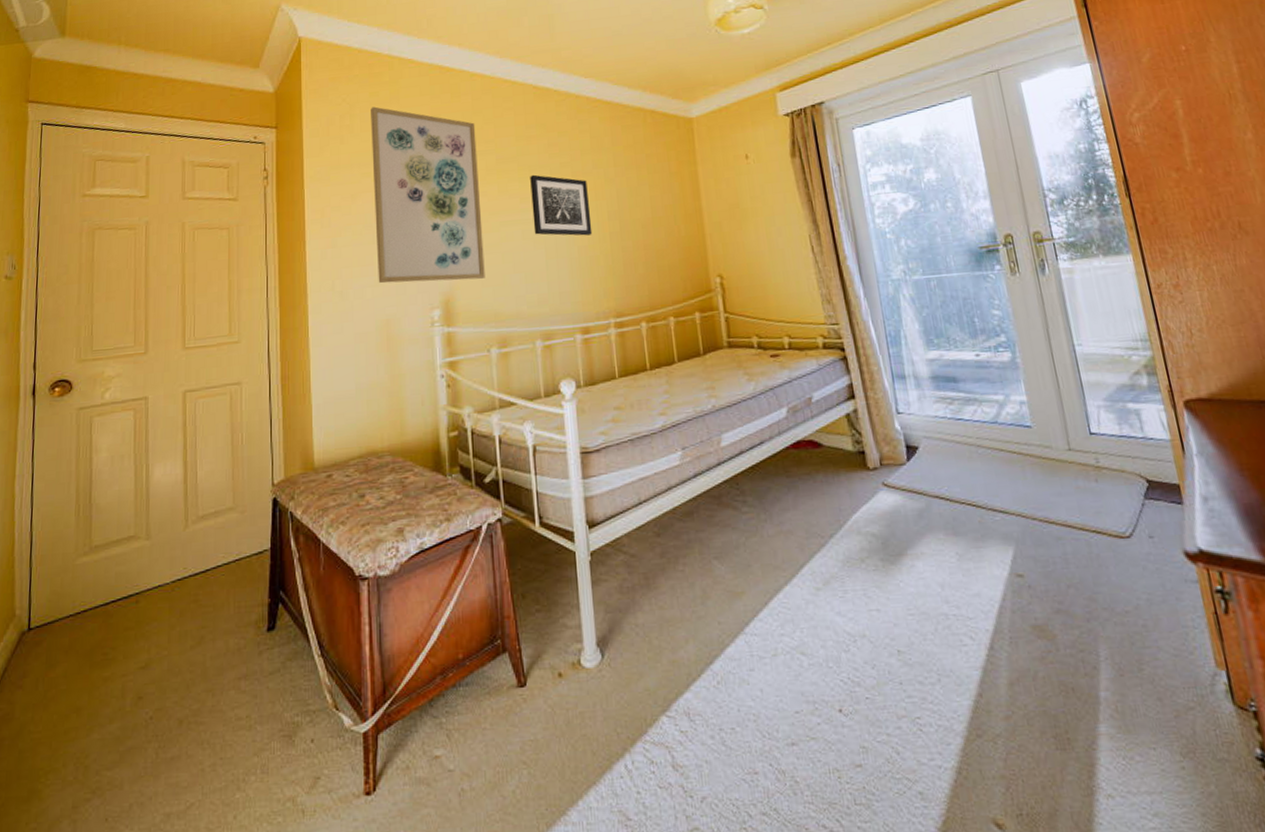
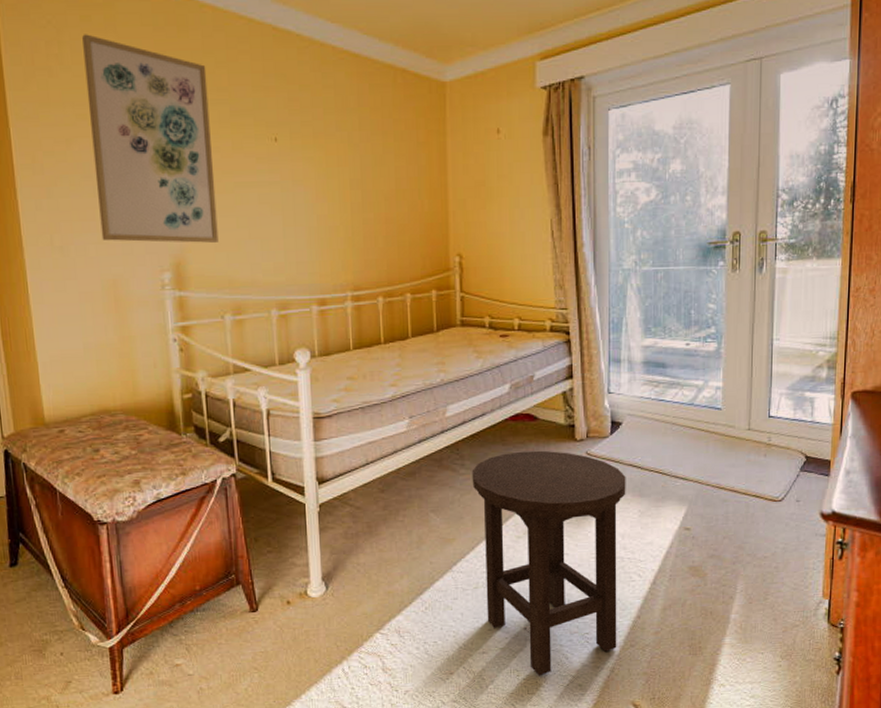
wall art: present [530,174,593,236] -> none [267,132,333,204]
stool: none [755,482,960,779] -> present [471,450,626,677]

